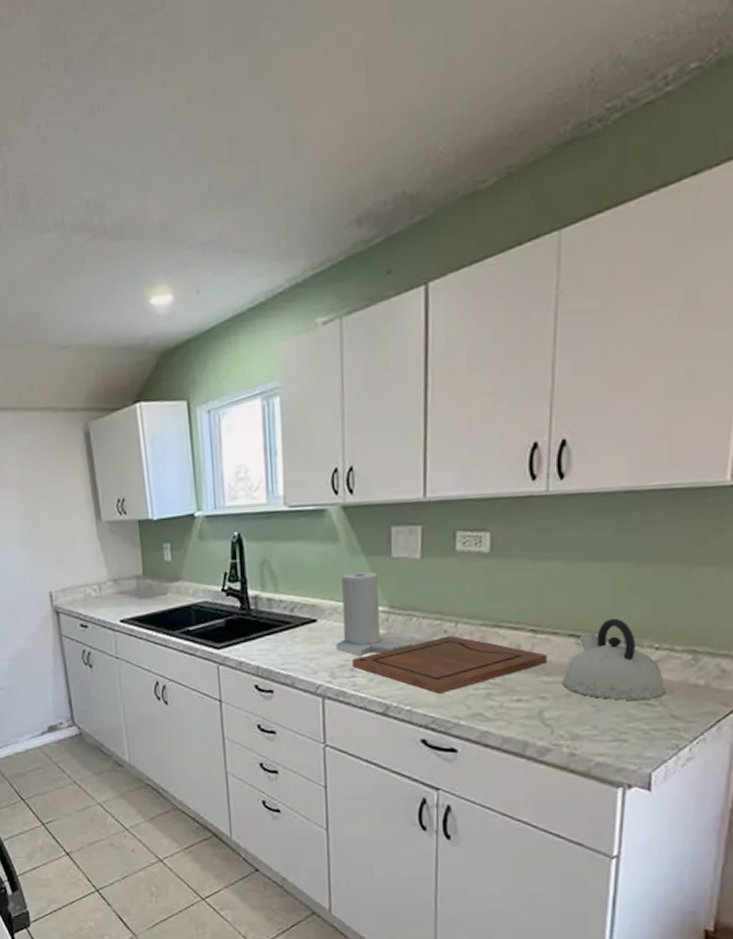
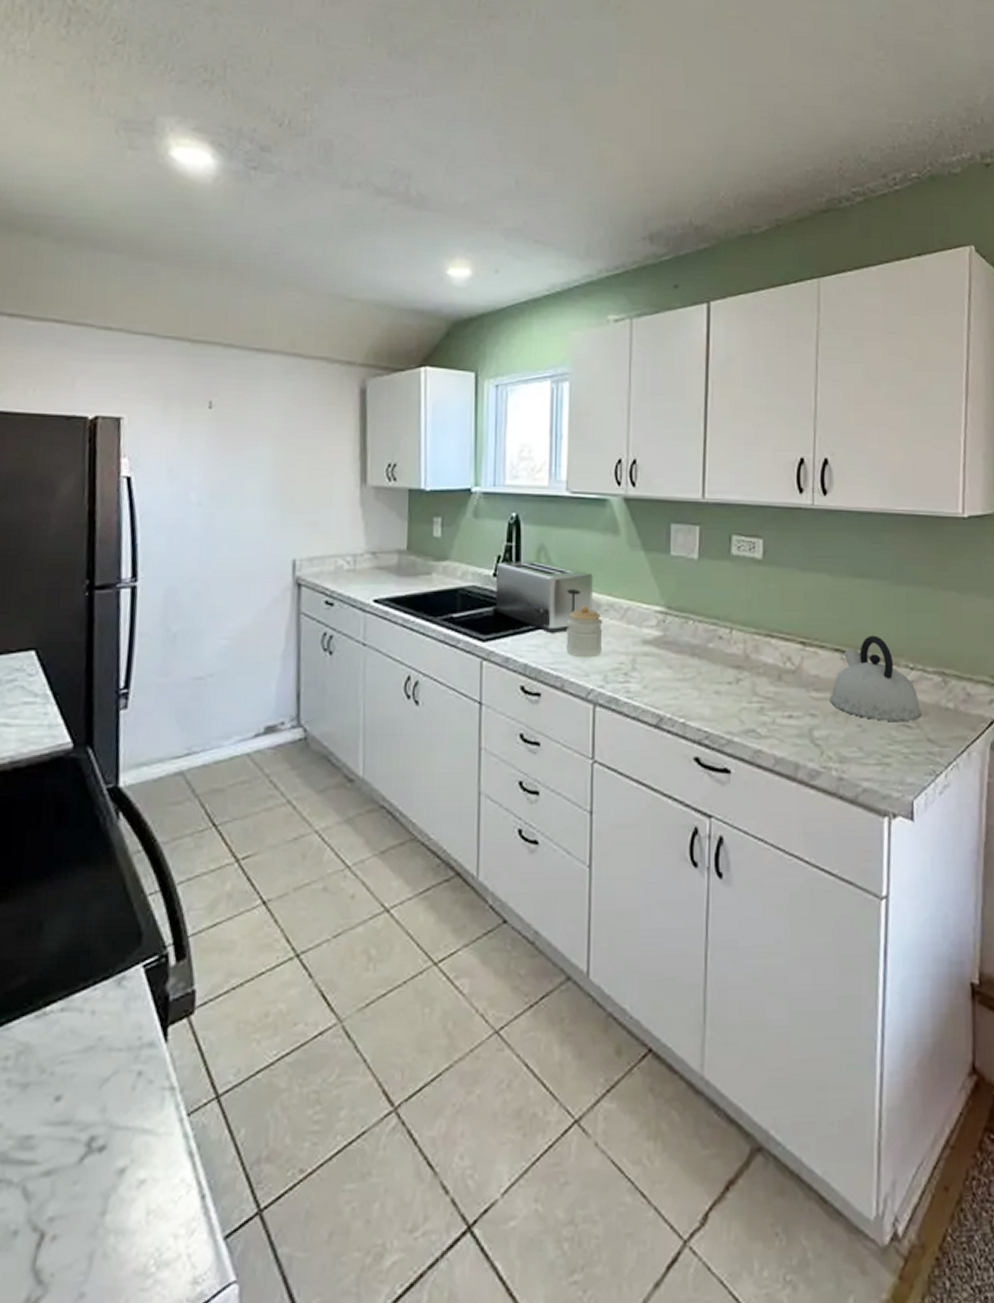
toaster: none [224,573,317,638] -> present [496,559,593,633]
jar: none [292,610,329,658] -> present [566,605,603,658]
paper towel: present [336,572,413,657] -> none [611,568,689,660]
cutting board: present [353,635,547,693] -> none [627,643,816,705]

